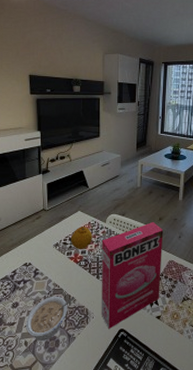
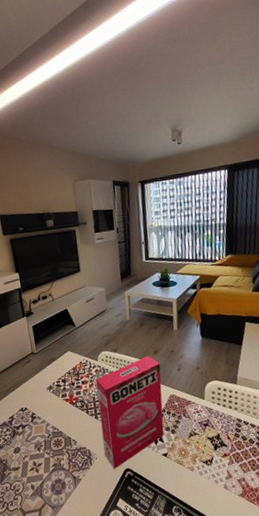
legume: present [26,296,75,341] -> none [30,438,76,484]
fruit: present [70,227,93,249] -> none [63,367,86,390]

